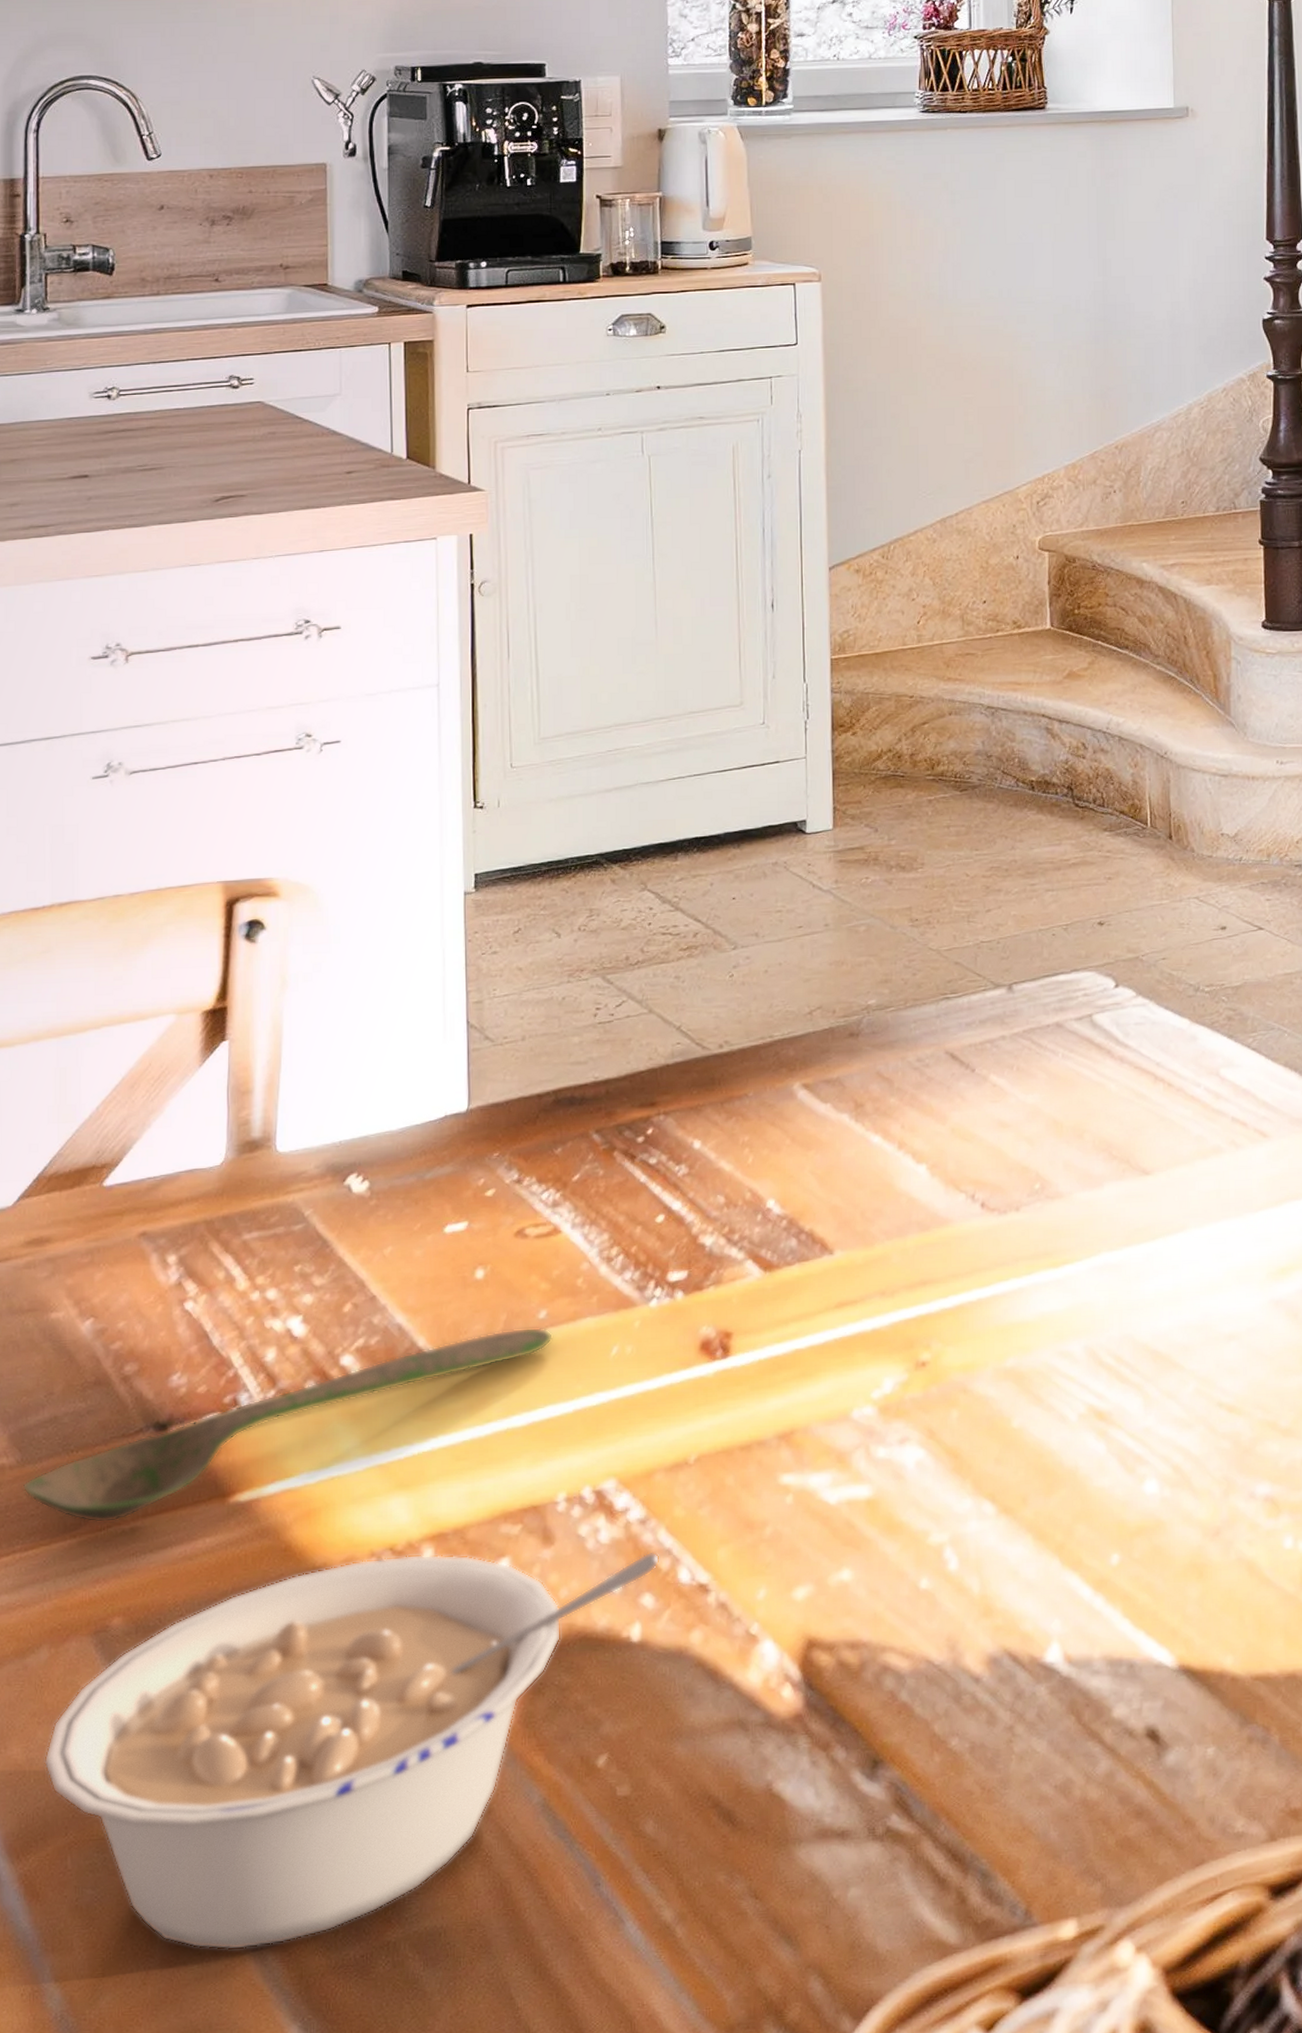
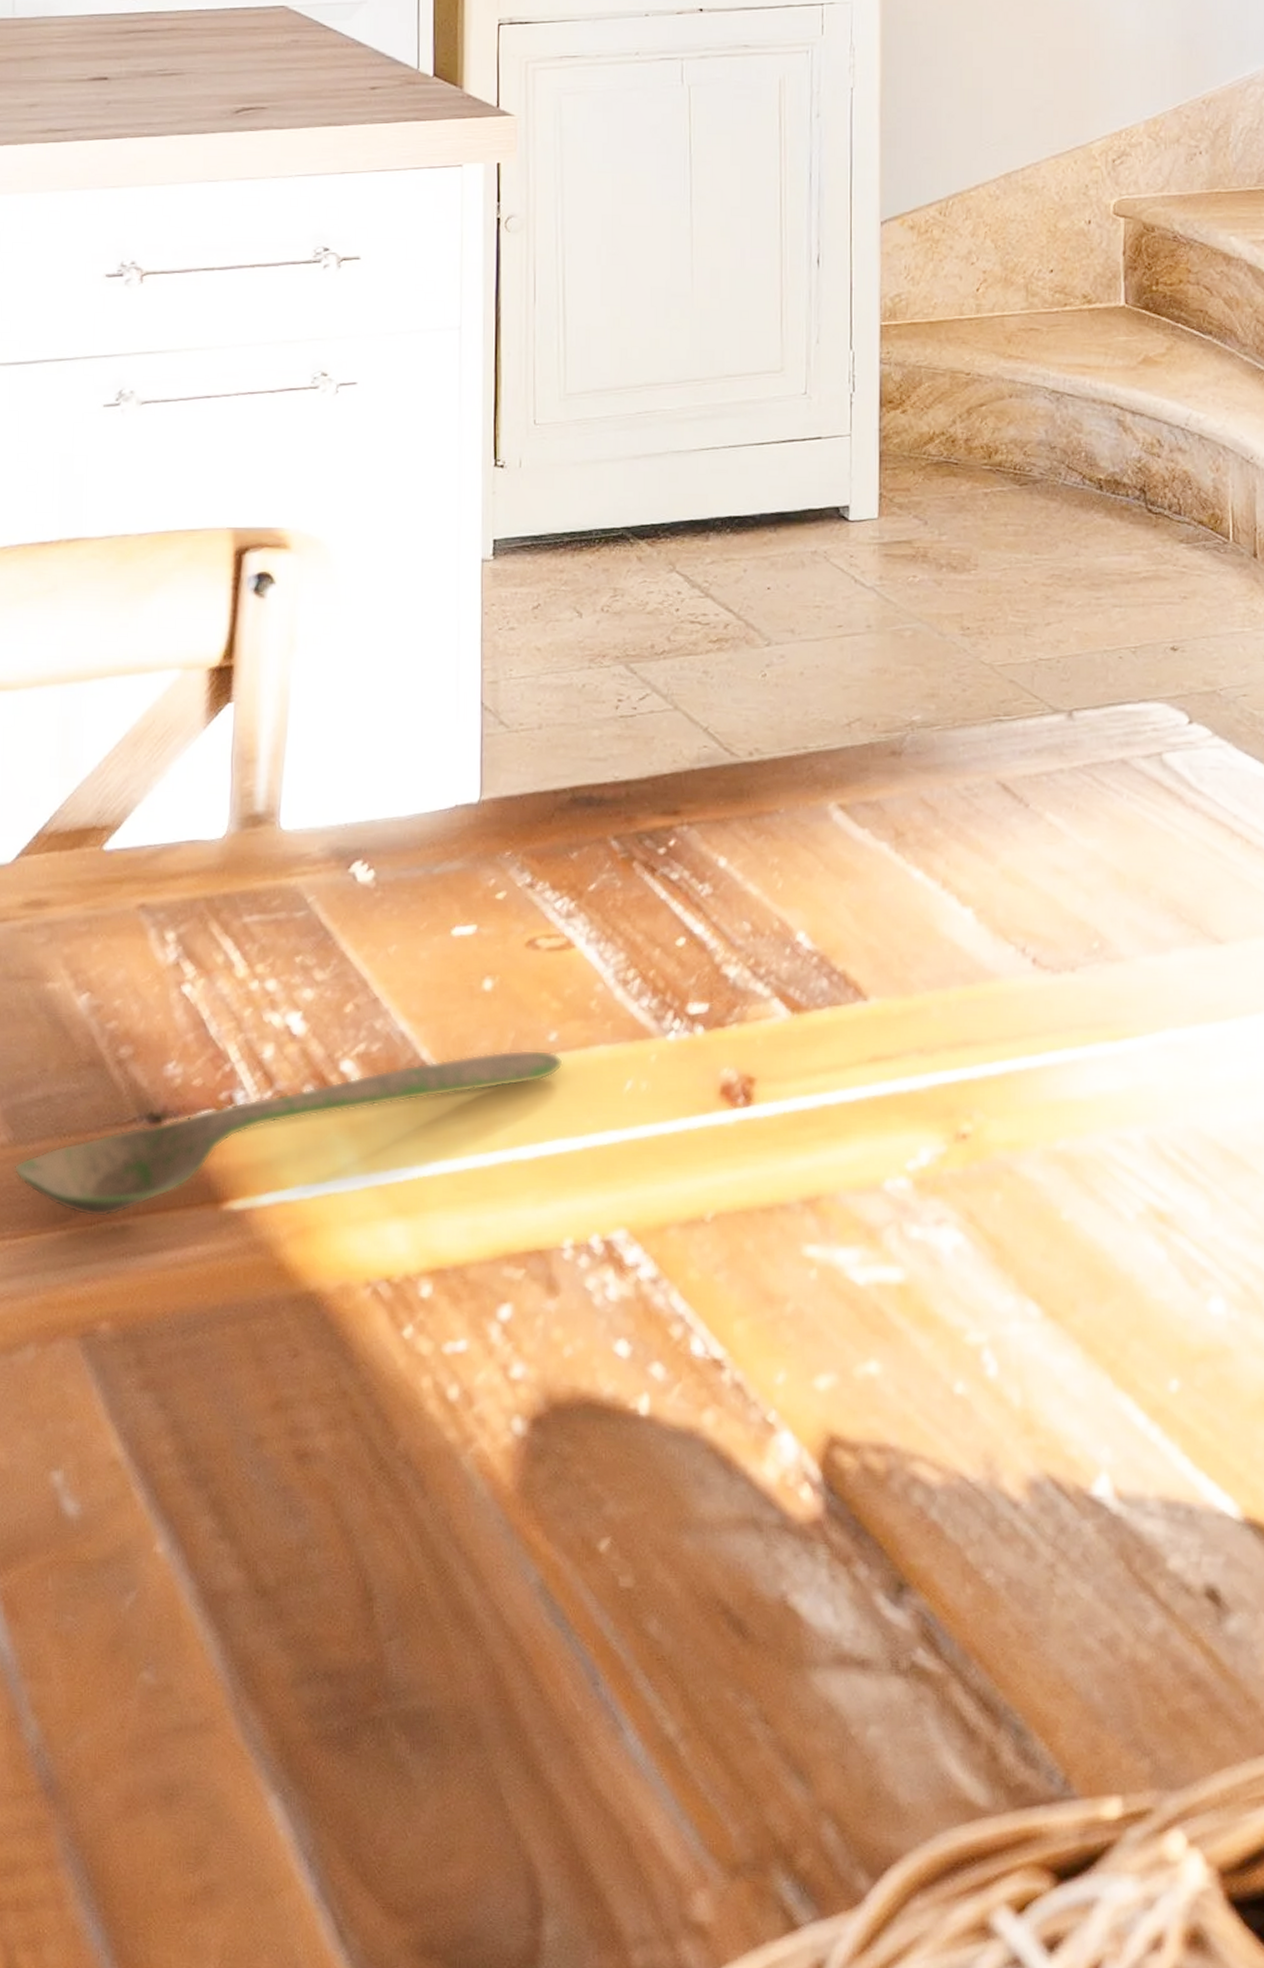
legume: present [44,1551,660,1951] -> none [27,1288,672,1704]

